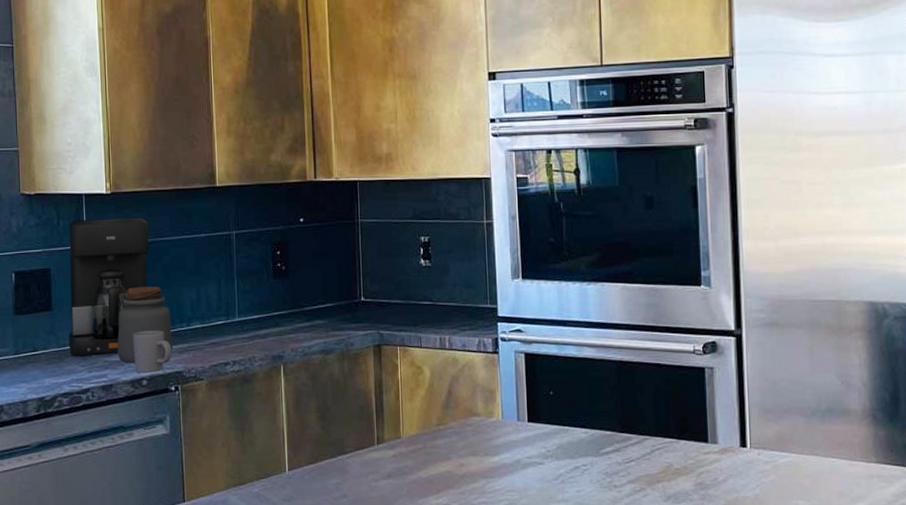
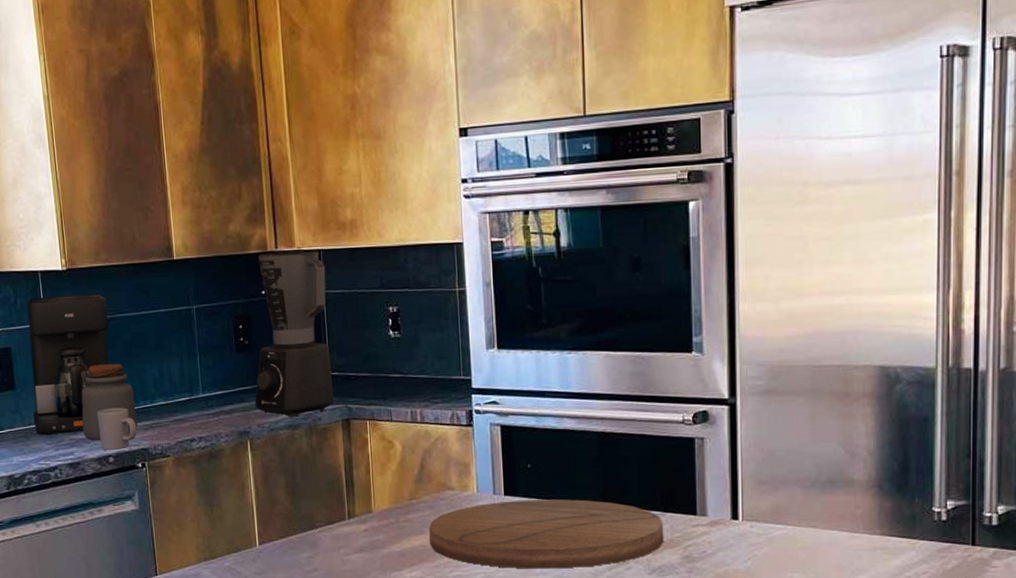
blender: none [289,180,366,342] -> present [254,249,334,417]
cutting board: none [455,426,679,496] -> present [429,499,664,569]

